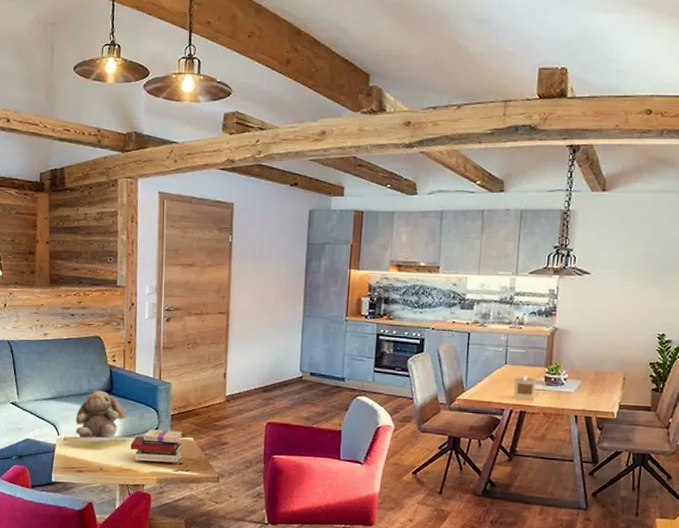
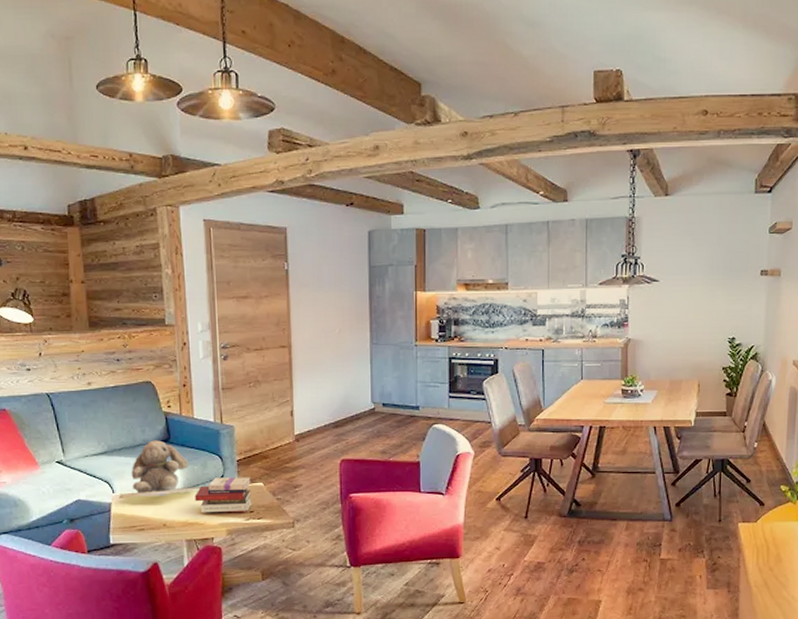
candle: present [513,375,537,400] -> none [591,389,614,415]

